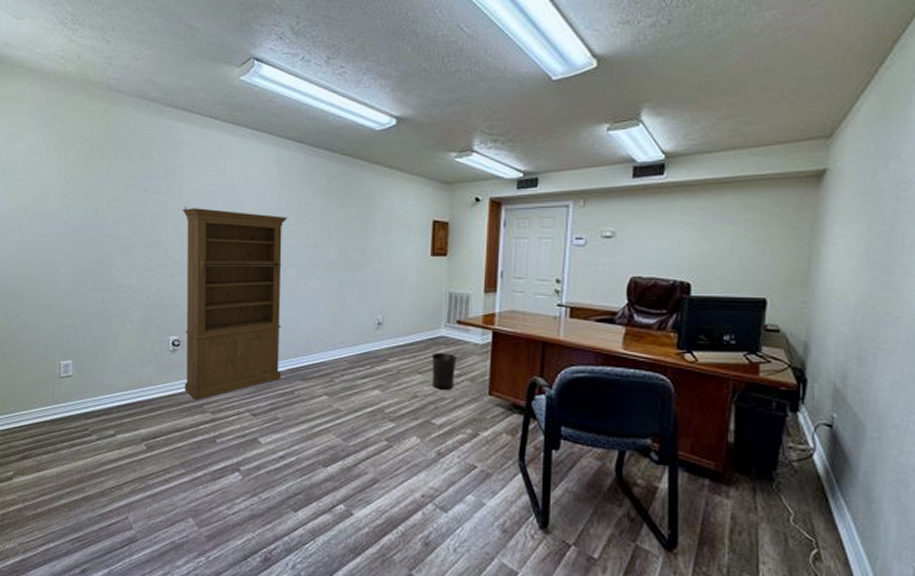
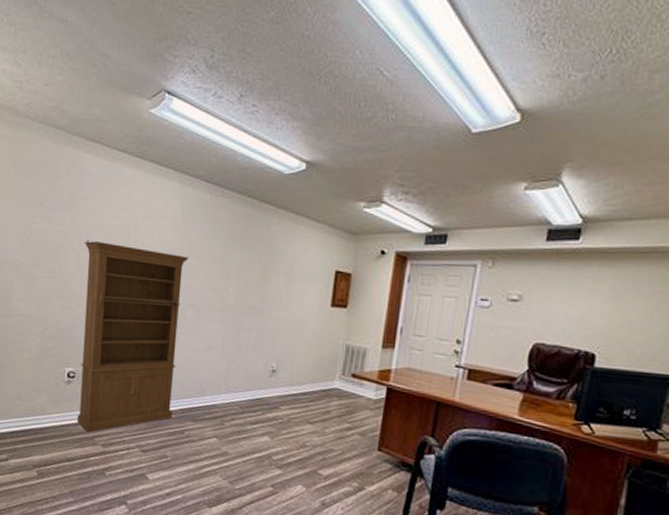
waste bin: present [432,352,457,391] -> none [321,404,349,443]

